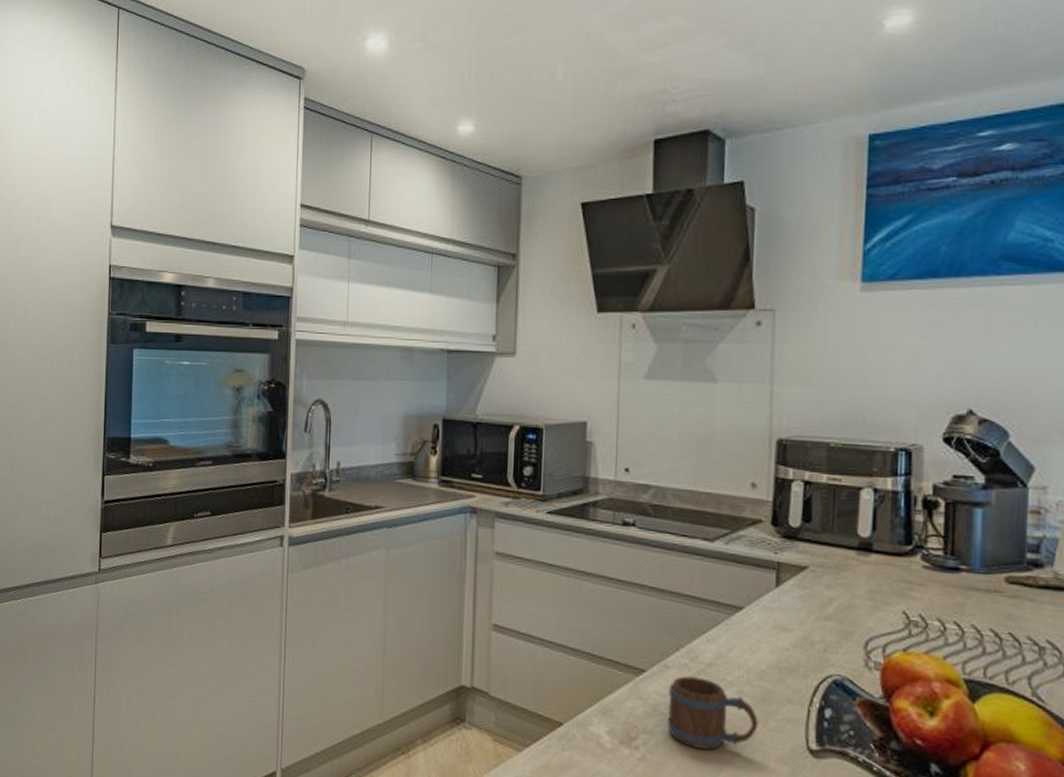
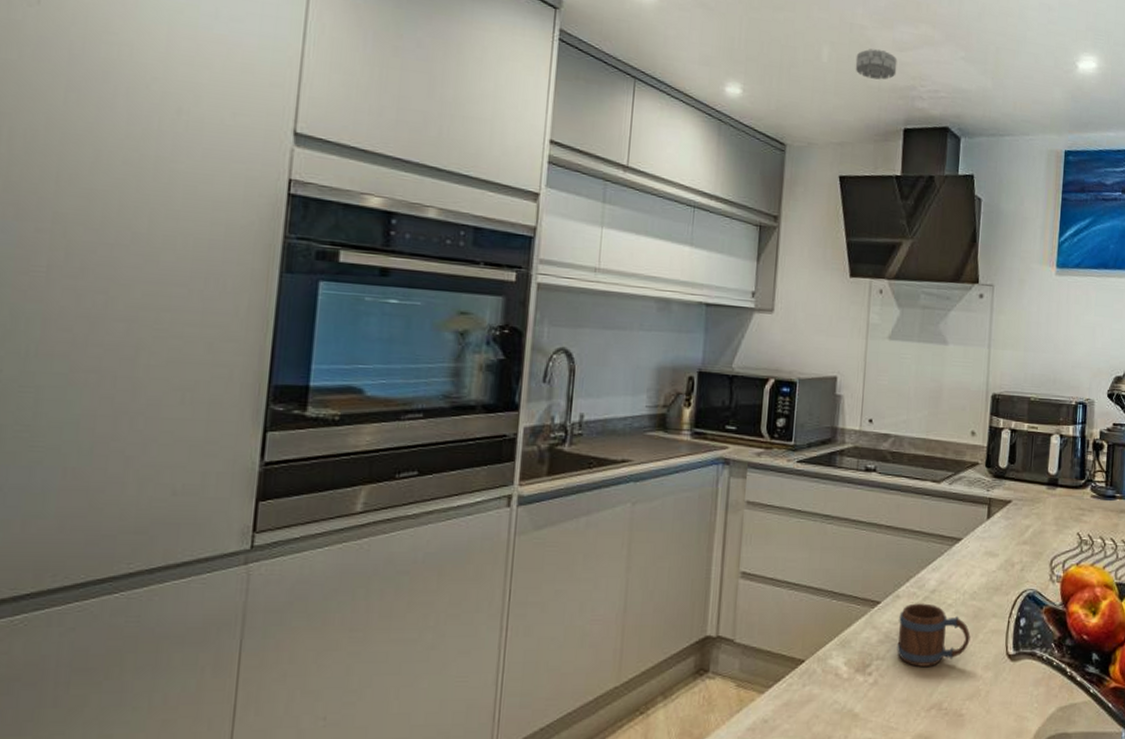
smoke detector: none [594,55,644,90] -> present [855,48,897,80]

